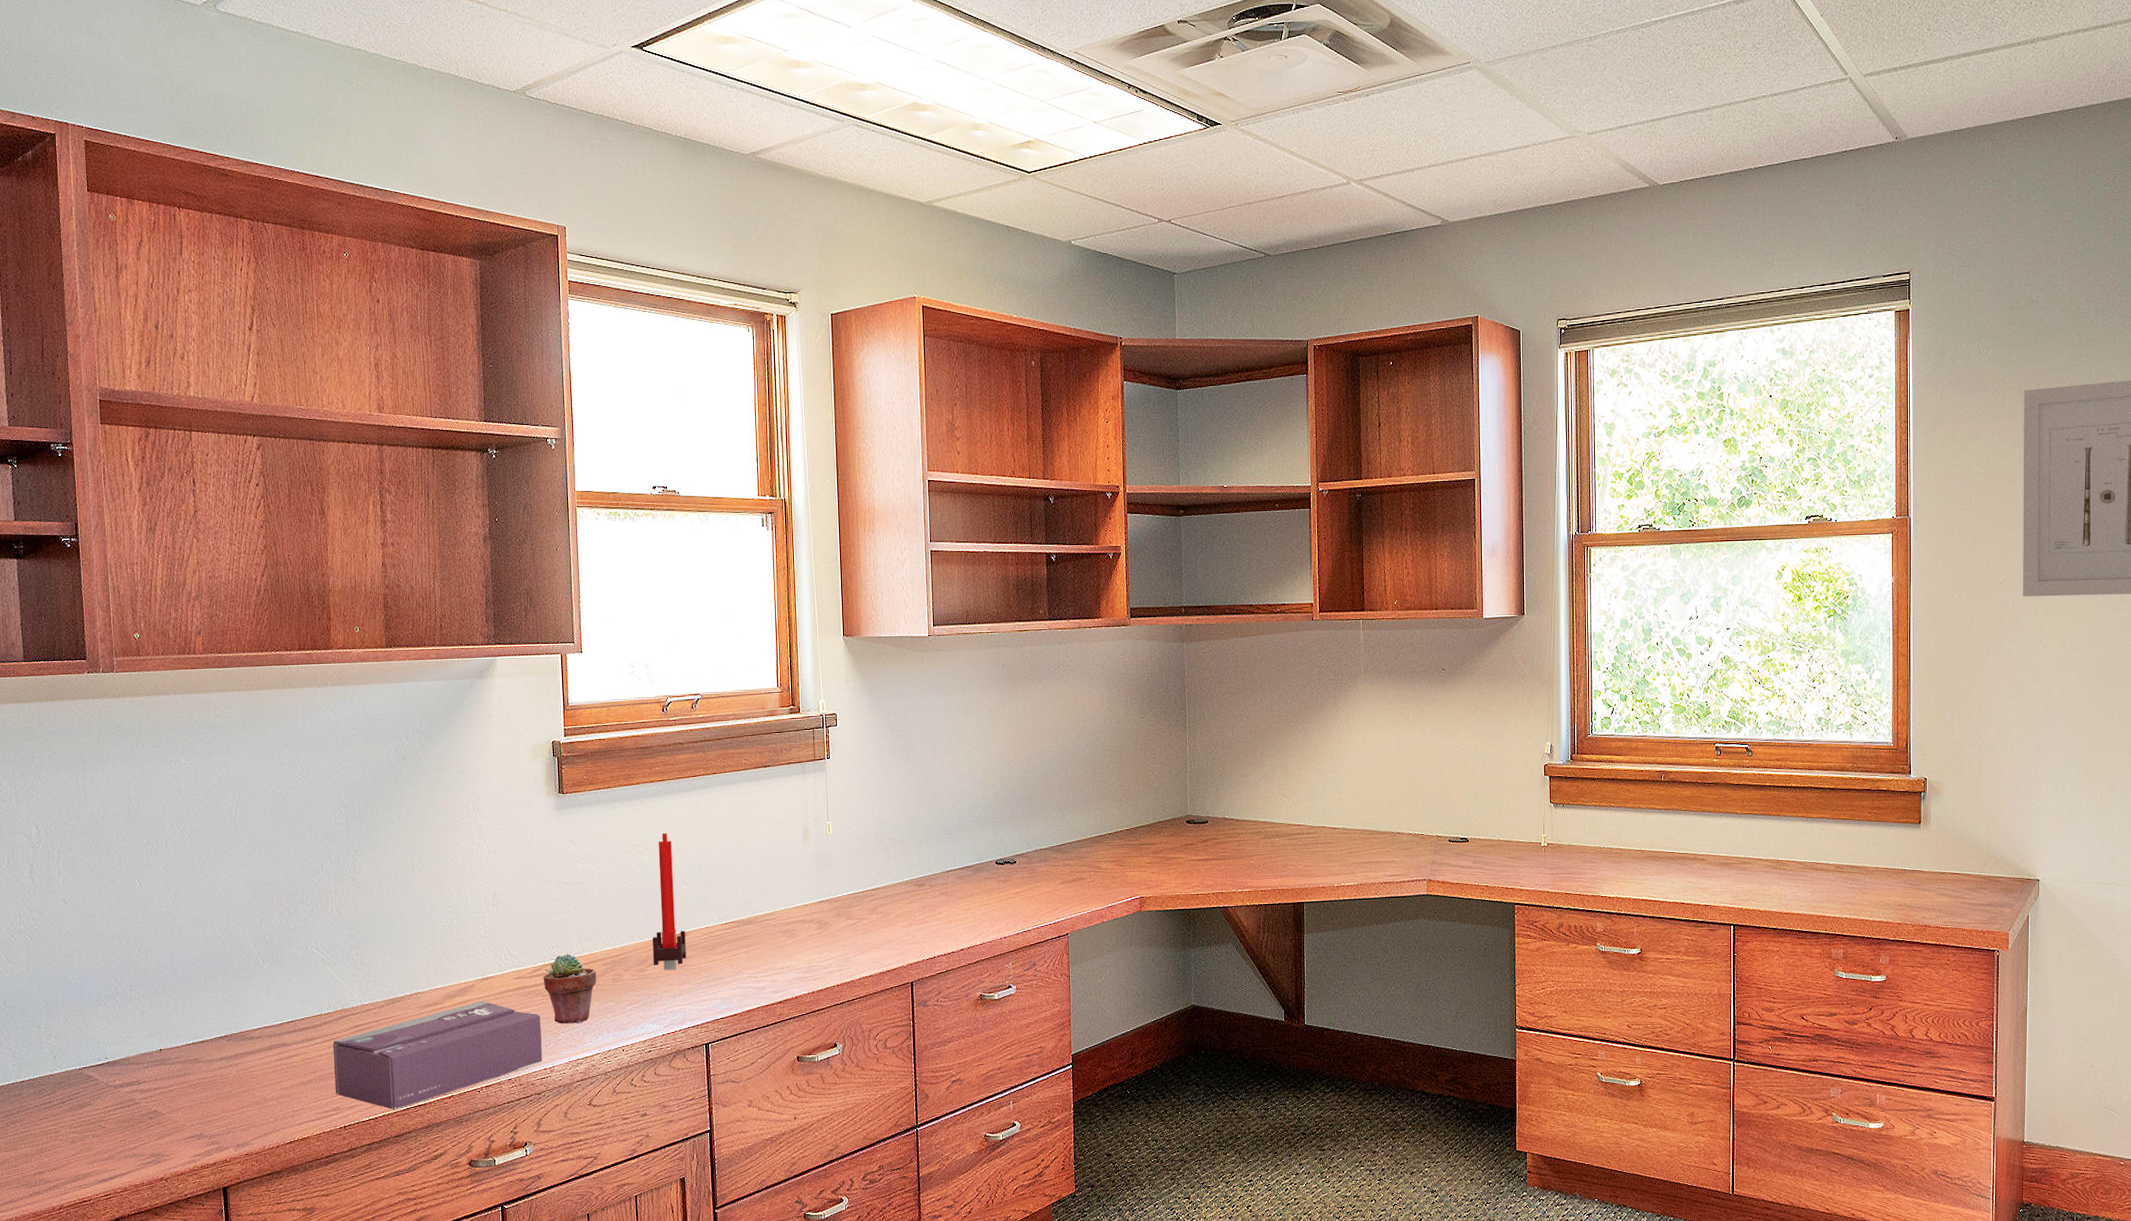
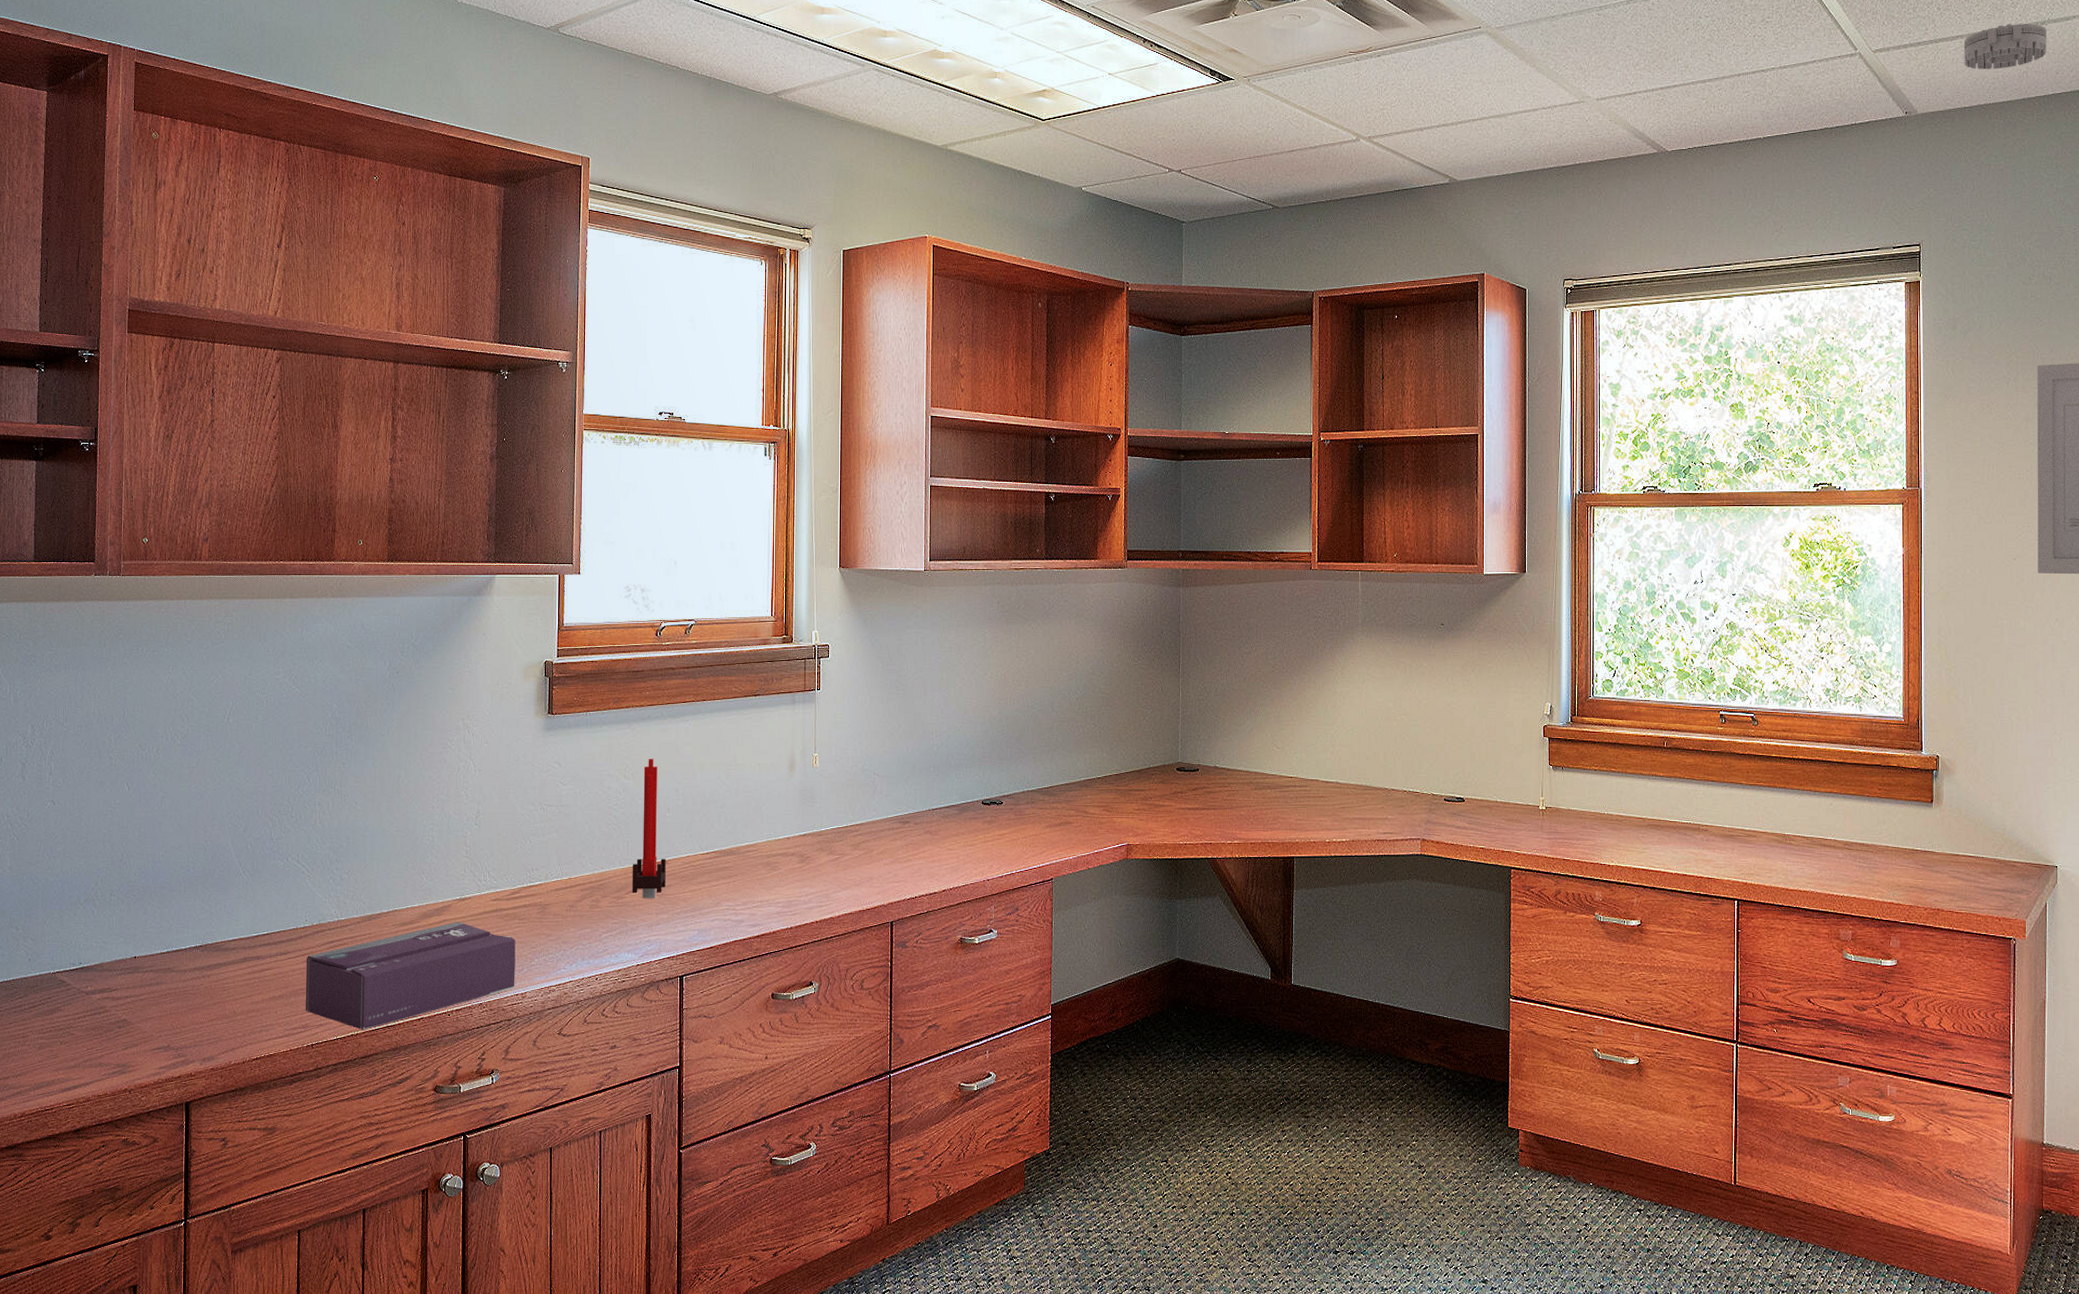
potted succulent: present [543,953,597,1024] -> none [520,877,574,949]
smoke detector: none [1953,42,2036,91] -> present [1963,24,2047,69]

